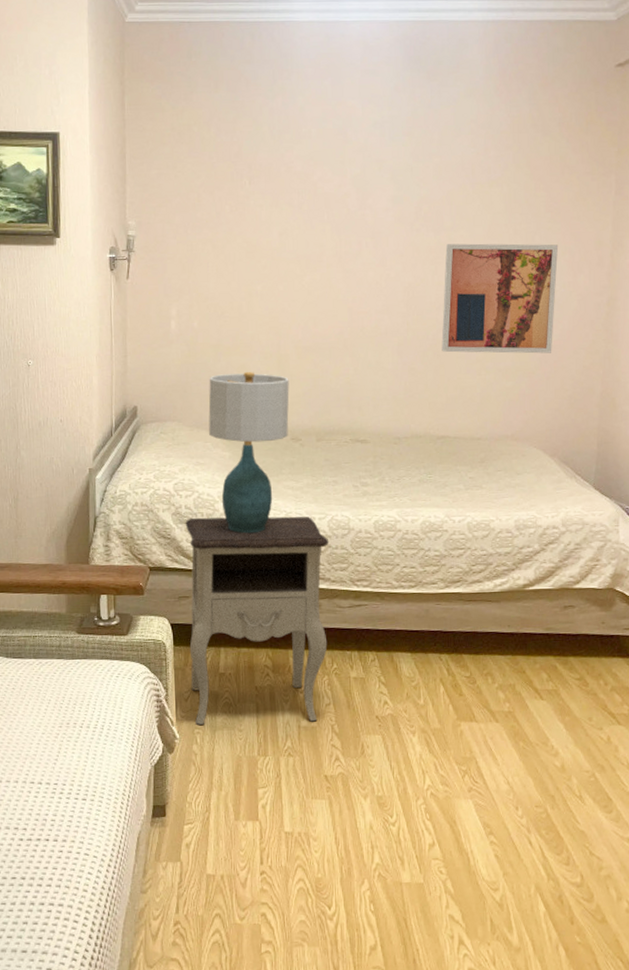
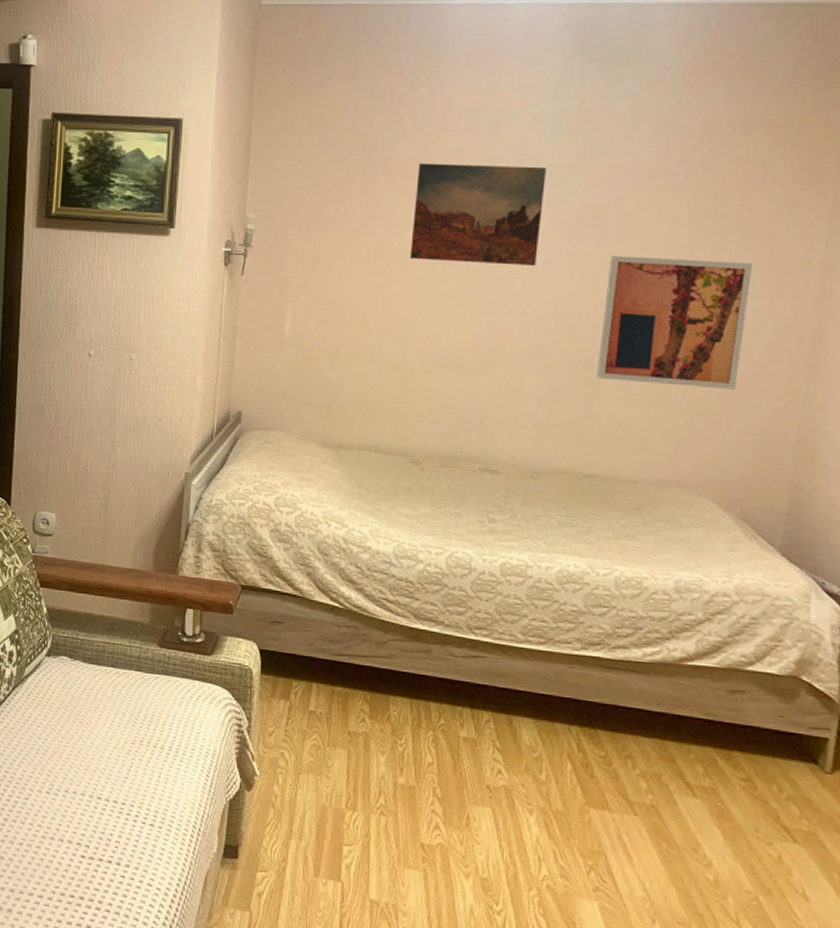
nightstand: present [185,516,329,725] -> none [276,536,446,781]
table lamp: present [208,372,290,534] -> none [318,384,413,562]
wall art: none [277,167,388,257] -> present [410,163,546,265]

